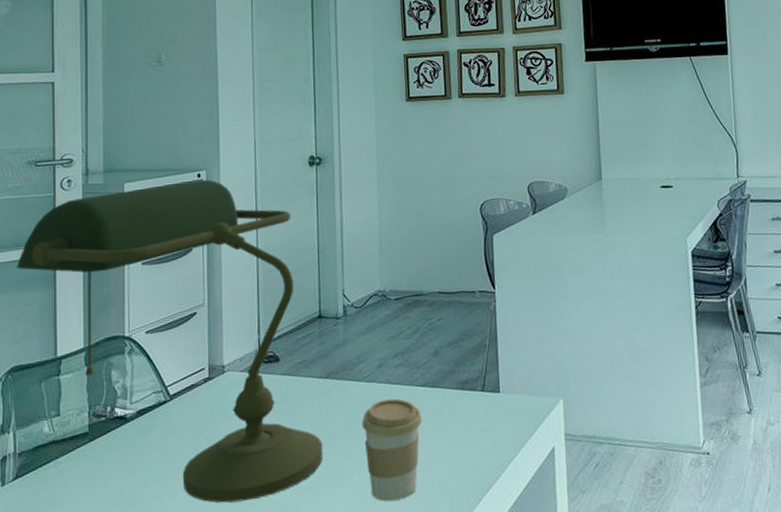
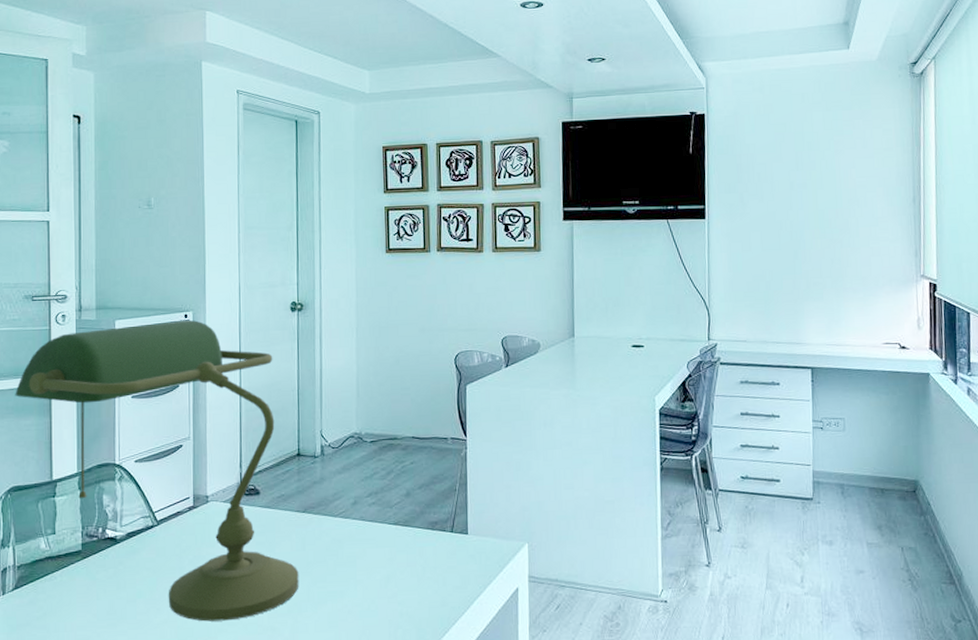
coffee cup: present [362,398,422,501] -> none [336,534,393,629]

